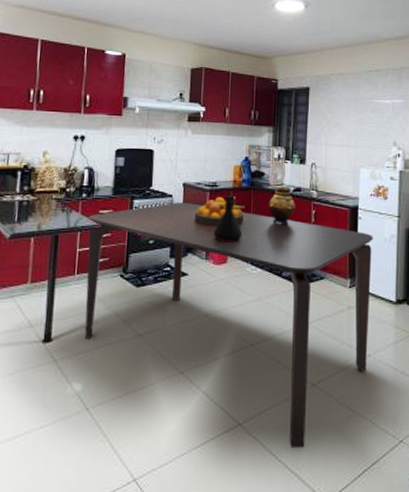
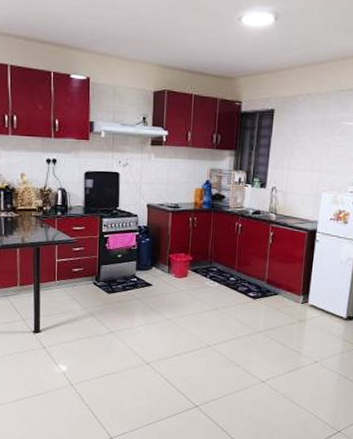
dining table: present [84,202,373,449] -> none [63,222,329,429]
fruit bowl: present [194,197,245,226] -> none [157,218,205,244]
pitcher: present [214,196,242,241] -> none [176,217,201,258]
vase: present [268,187,296,224] -> none [227,210,254,244]

